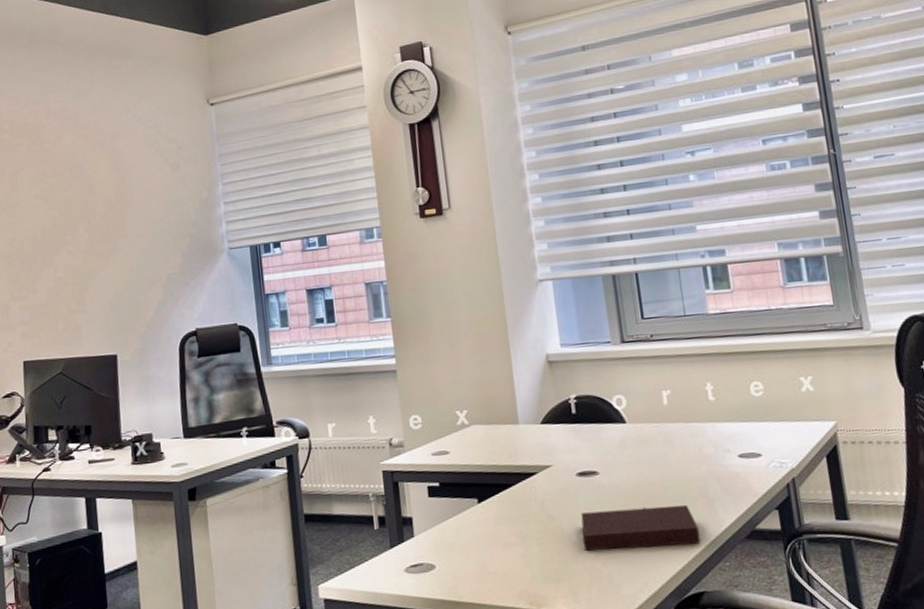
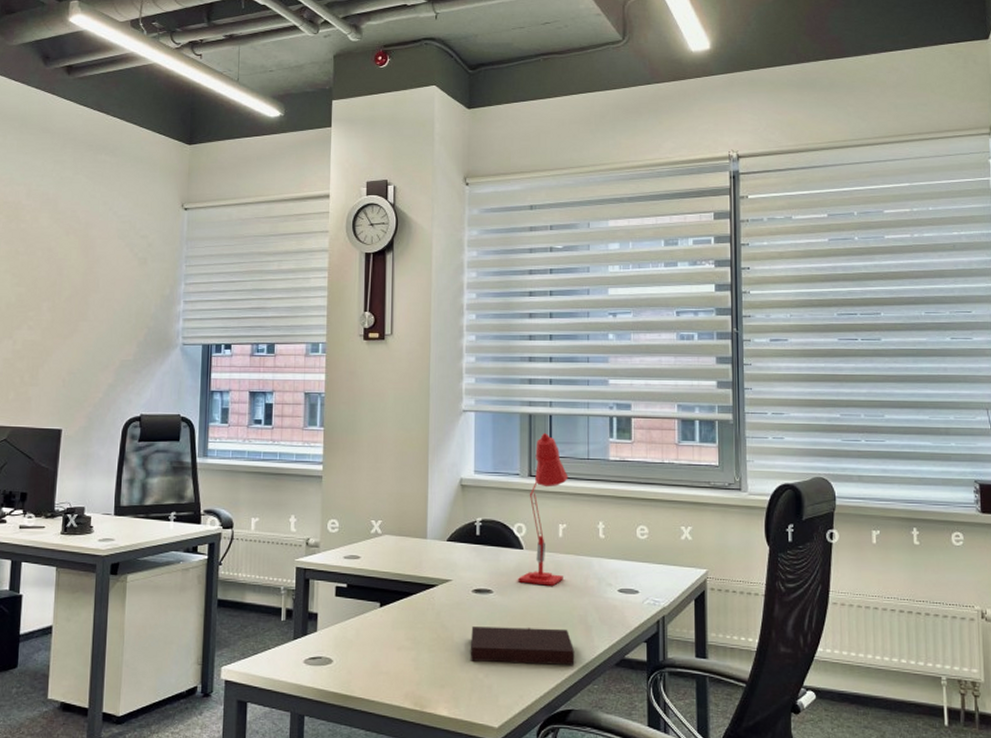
desk lamp: none [624,292,675,460] -> present [518,432,568,586]

